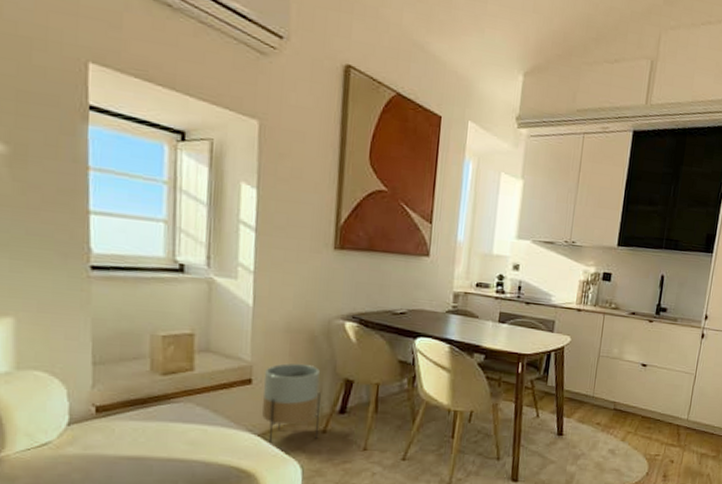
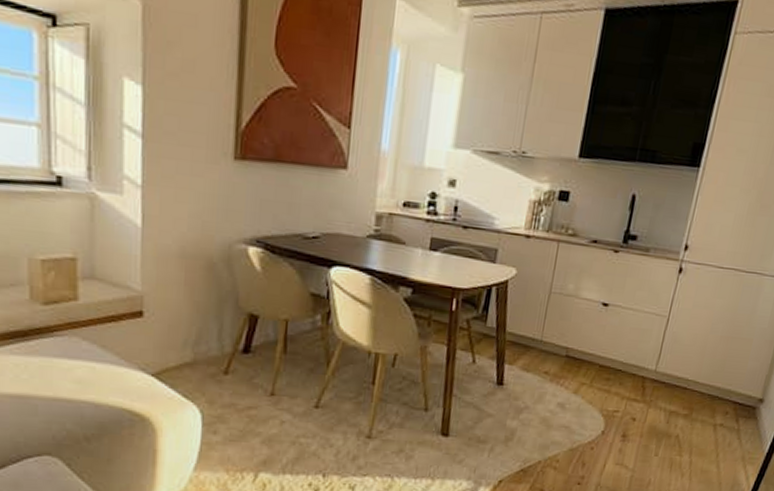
planter: present [262,363,321,445] -> none [156,294,221,387]

